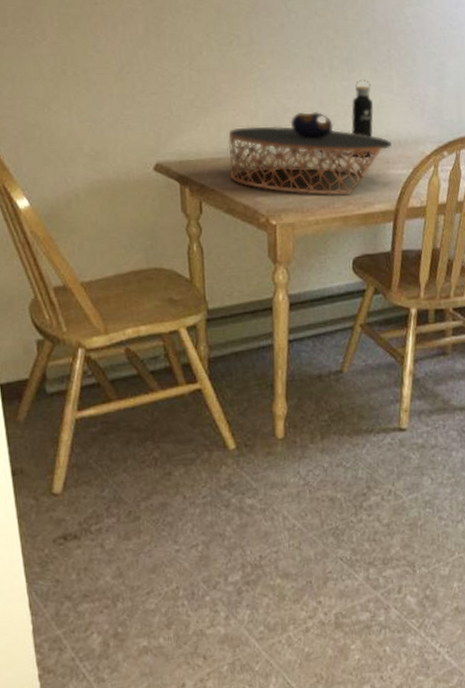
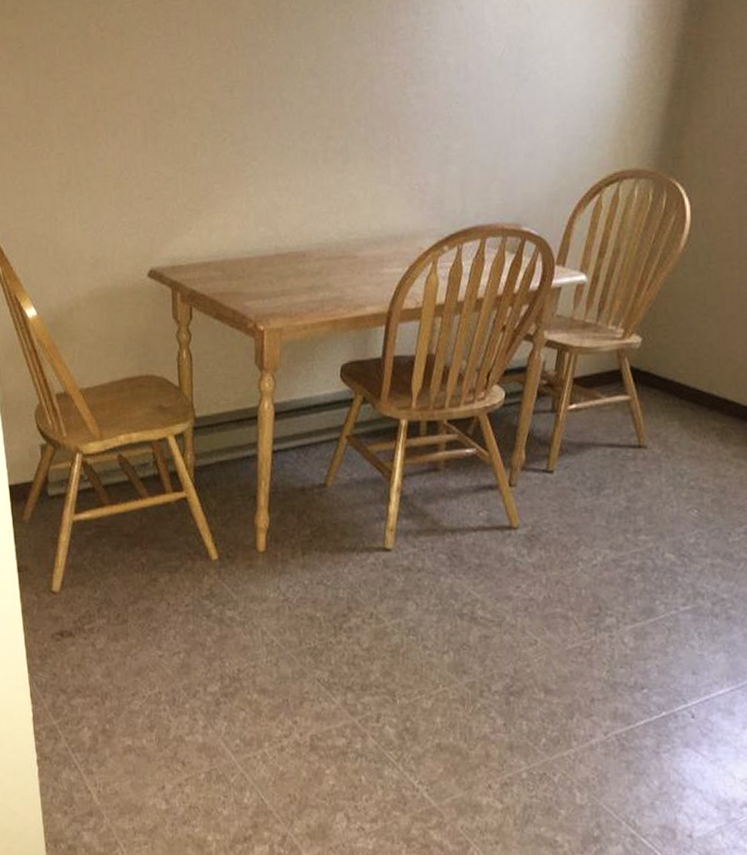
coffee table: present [228,111,392,196] -> none [219,208,387,298]
water bottle: present [351,79,374,157] -> none [344,170,369,255]

